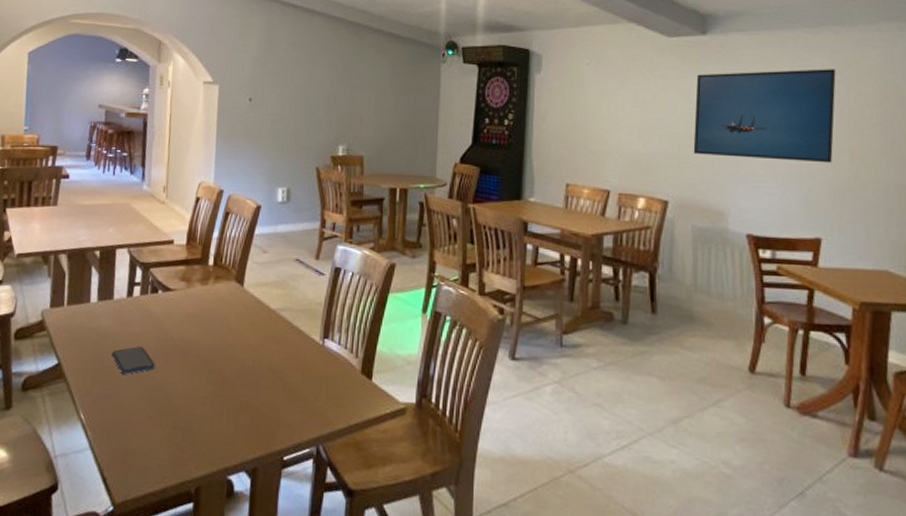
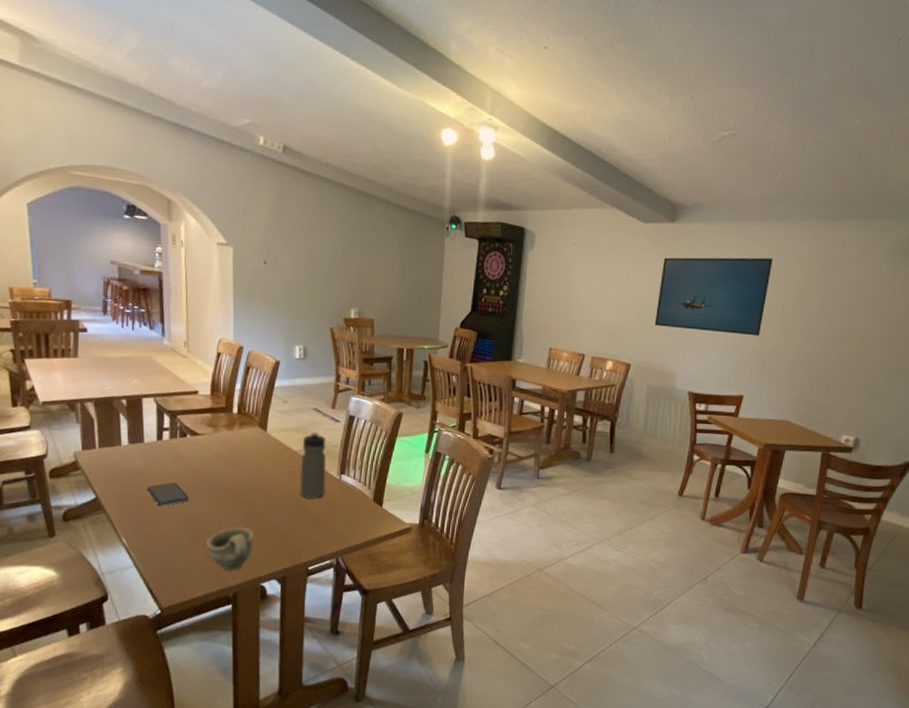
cup: none [170,402,223,457] -> present [206,527,253,570]
water bottle: none [276,286,309,369] -> present [299,431,327,499]

